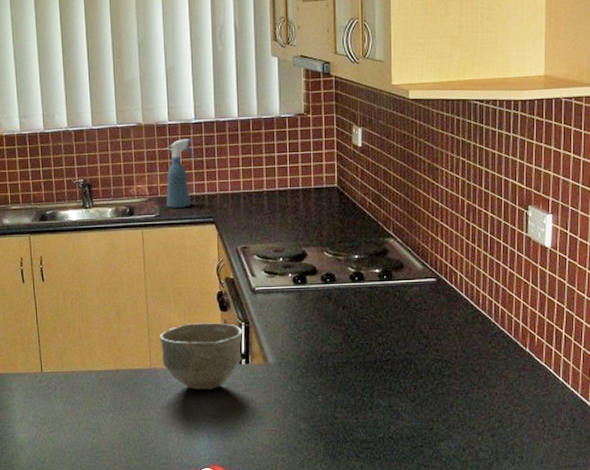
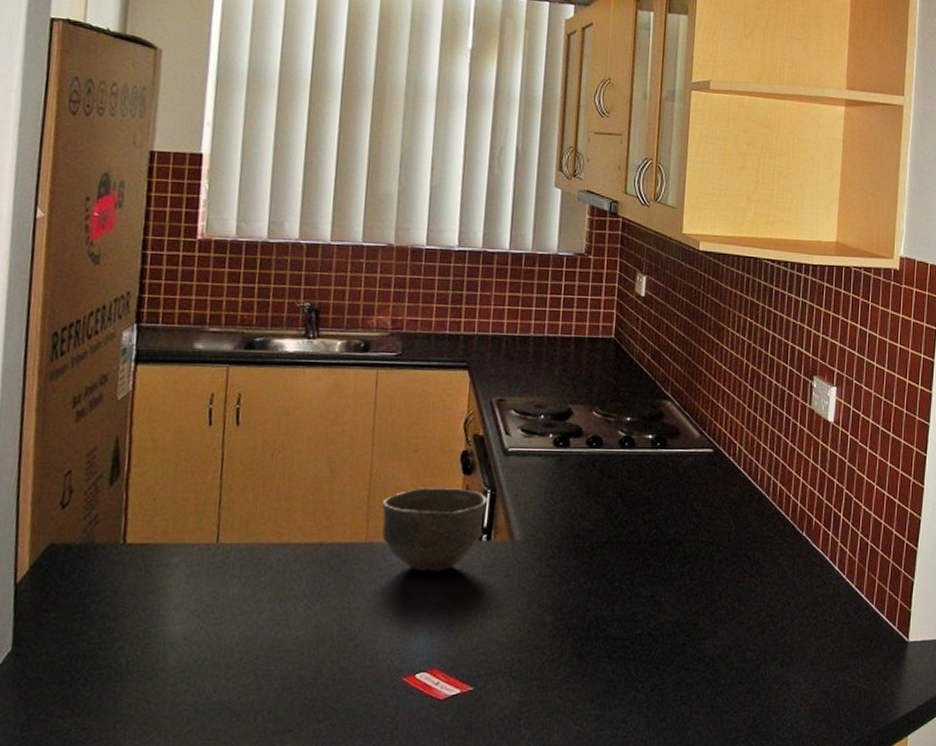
spray bottle: present [164,139,196,208] -> none [411,267,455,348]

